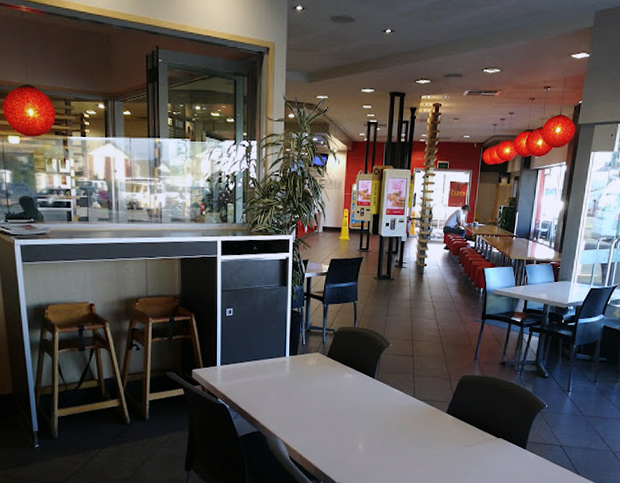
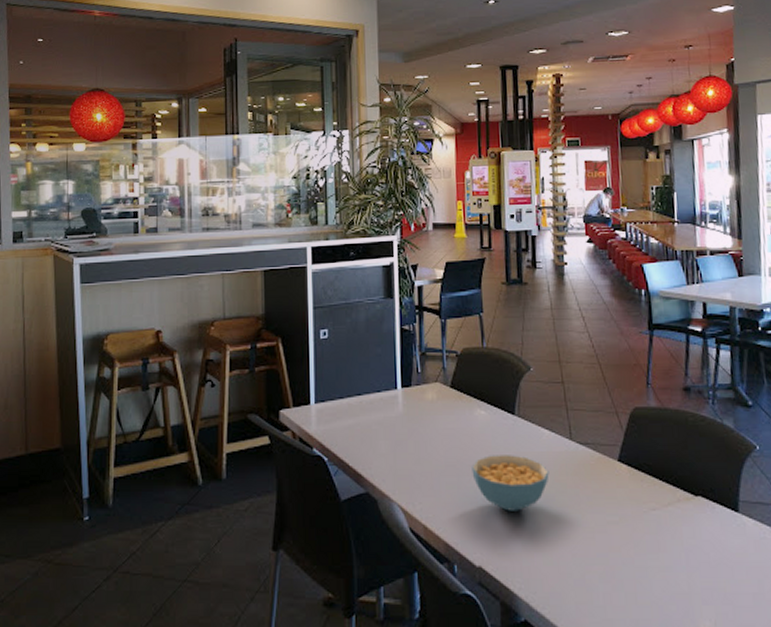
cereal bowl: none [338,407,396,446] -> present [472,455,549,511]

